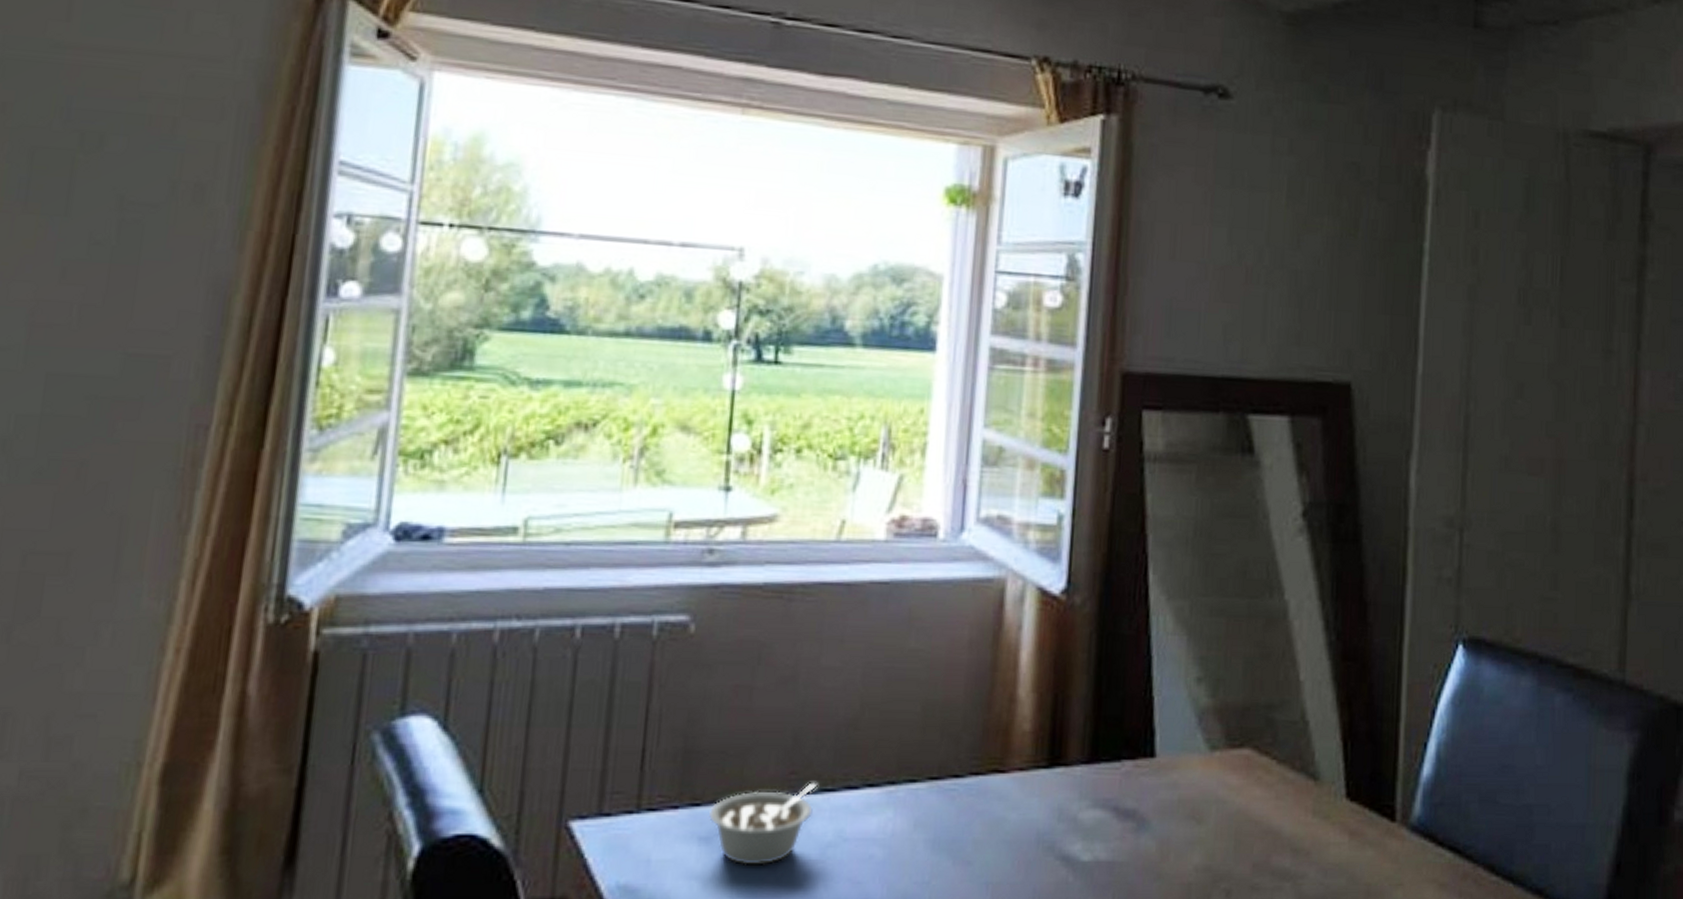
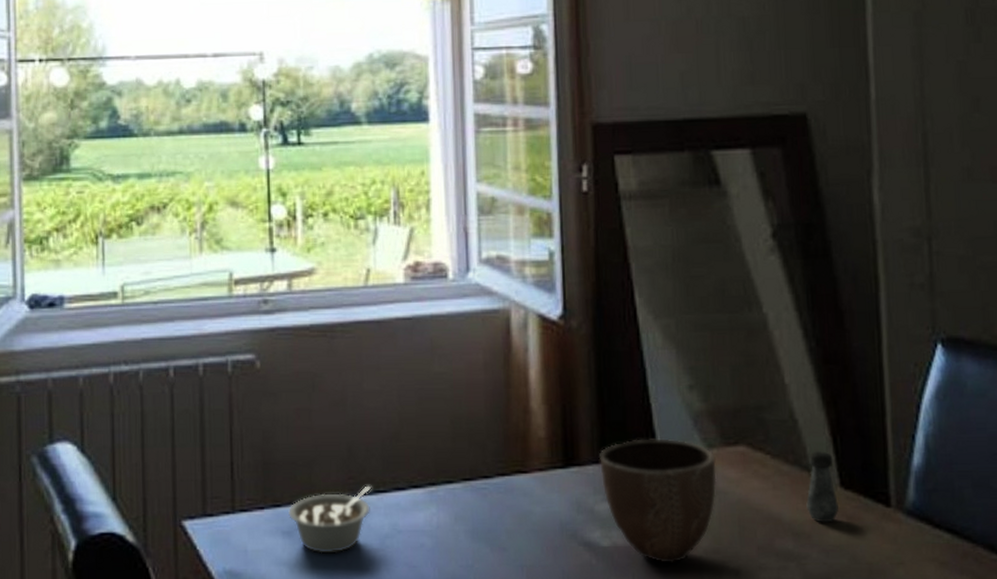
decorative bowl: none [1089,737,1218,882] -> present [599,438,717,564]
salt shaker: none [1309,756,1342,838] -> present [806,450,839,523]

